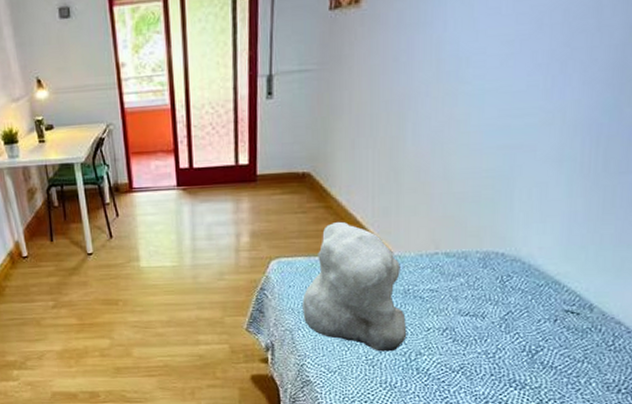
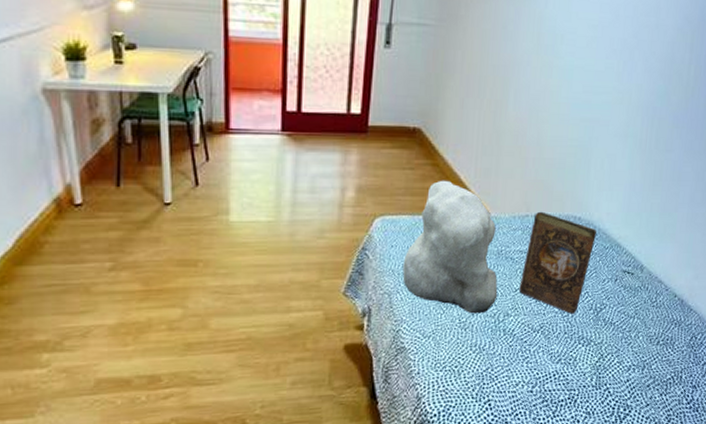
book: none [432,248,526,355] -> present [519,211,597,314]

